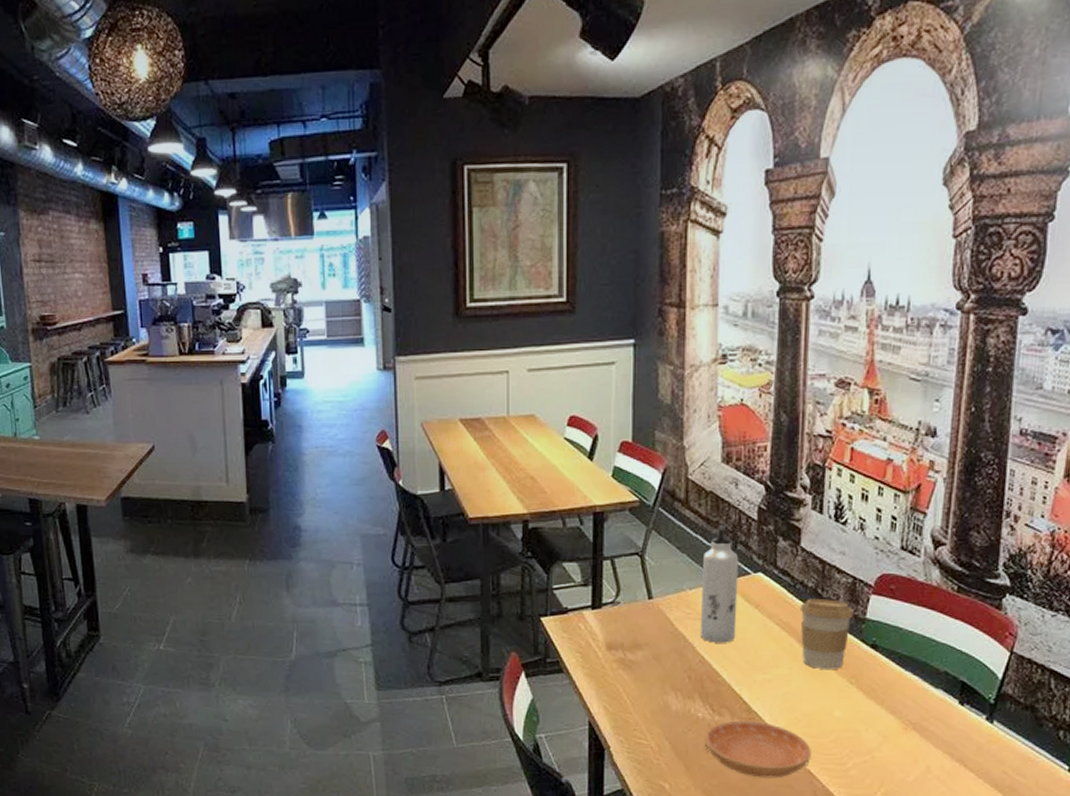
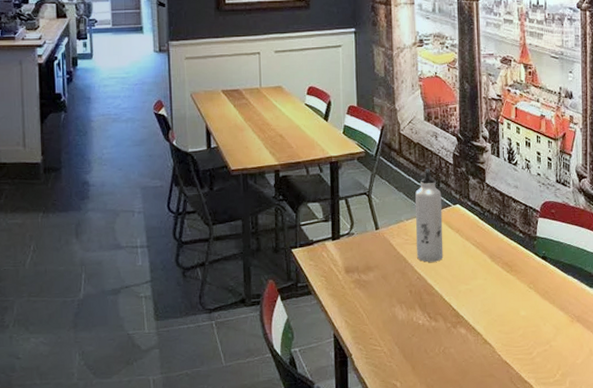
saucer: present [704,720,811,778] -> none [425,323,506,371]
coffee cup: present [799,599,854,669] -> none [489,223,528,278]

